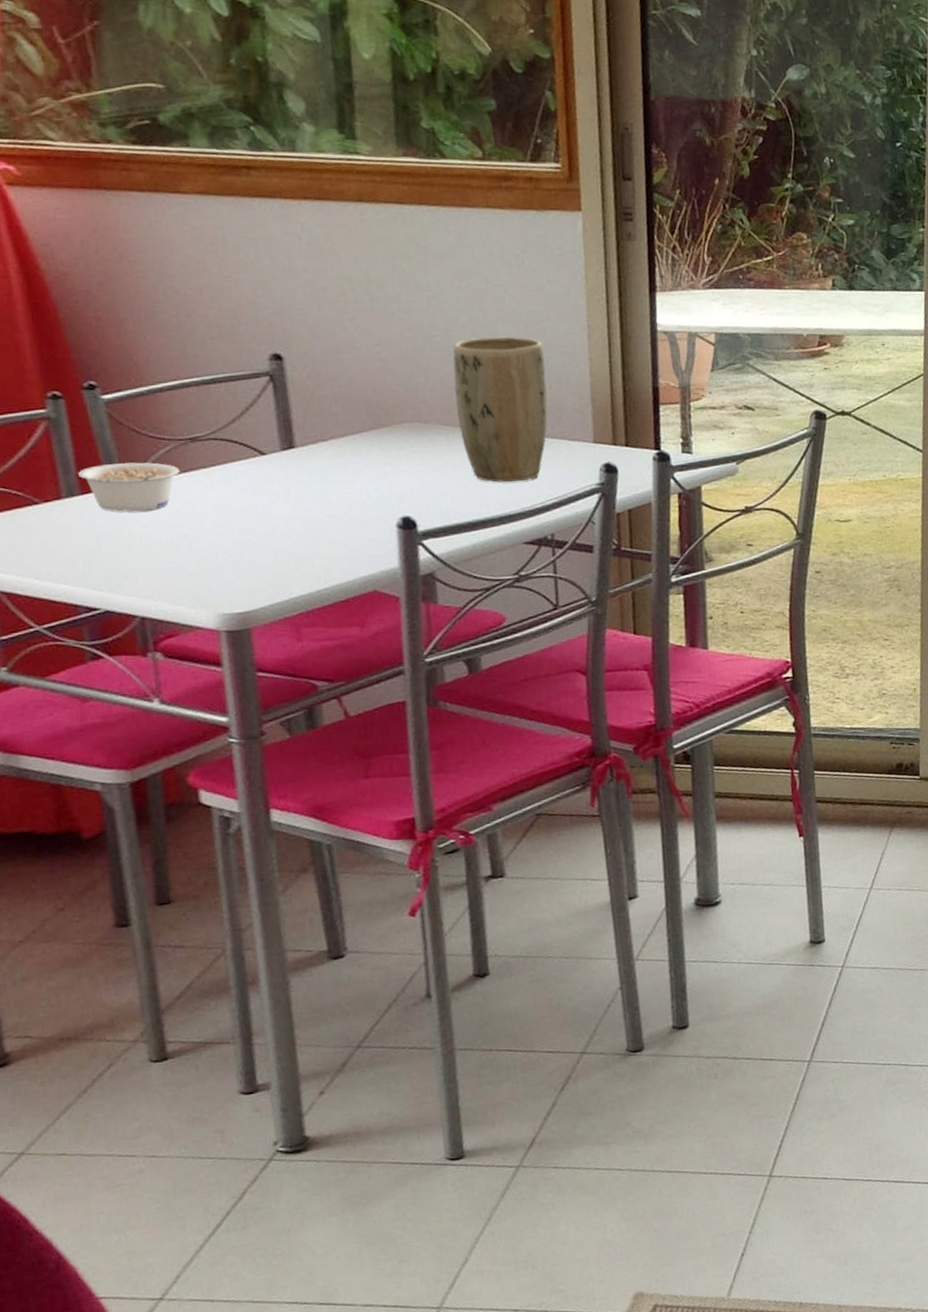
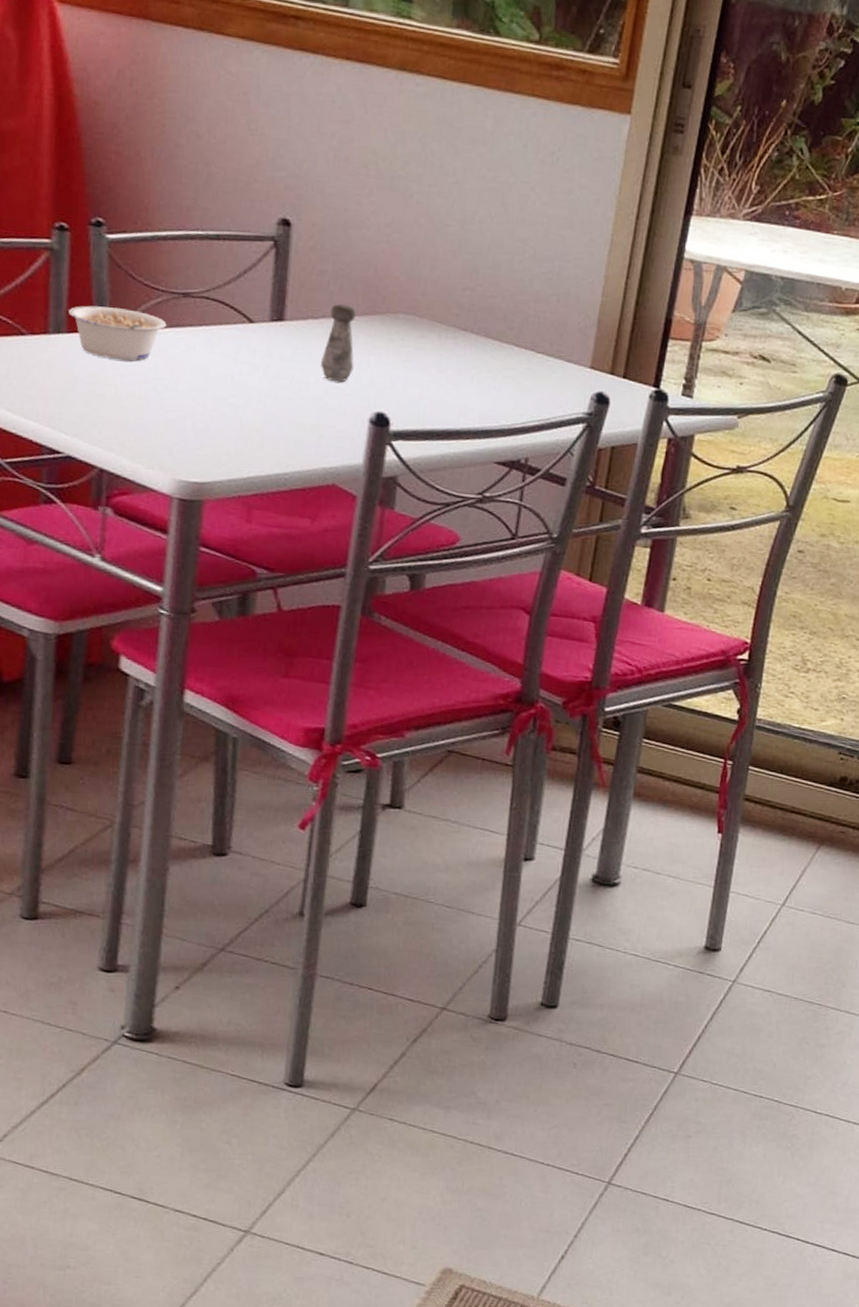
salt shaker: none [338,423,372,496] -> present [321,303,356,383]
plant pot: present [452,336,548,483] -> none [454,234,559,397]

